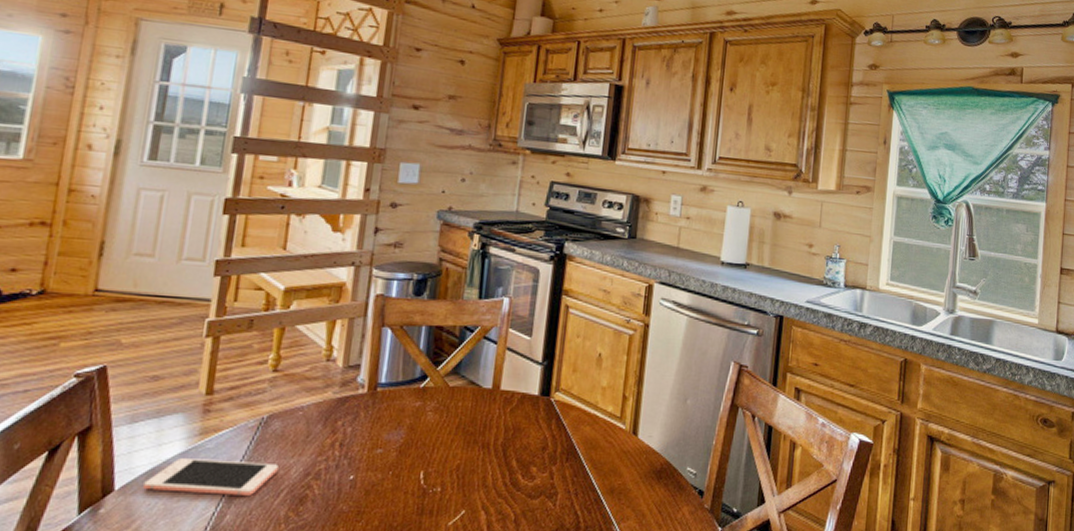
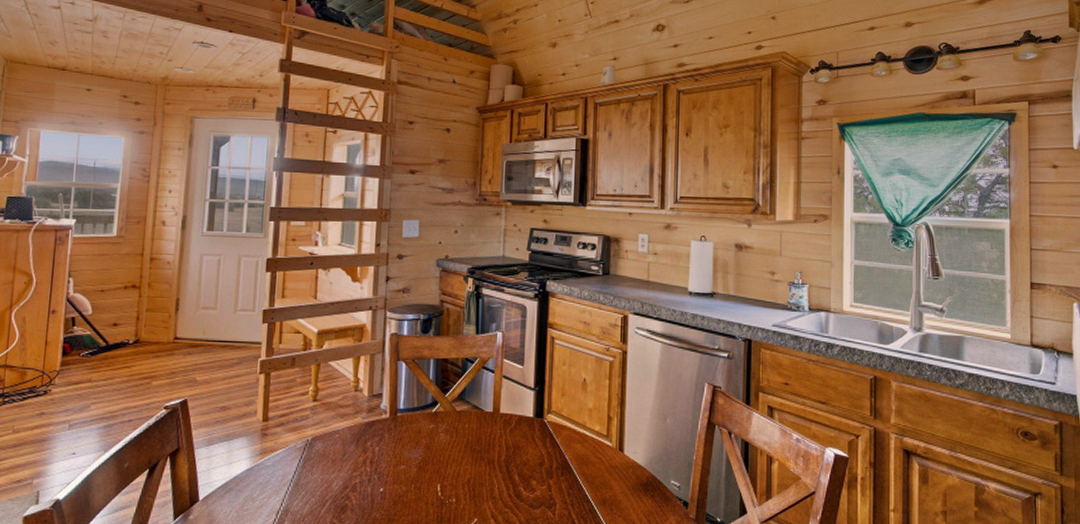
cell phone: present [143,458,279,497] -> none [220,474,323,506]

